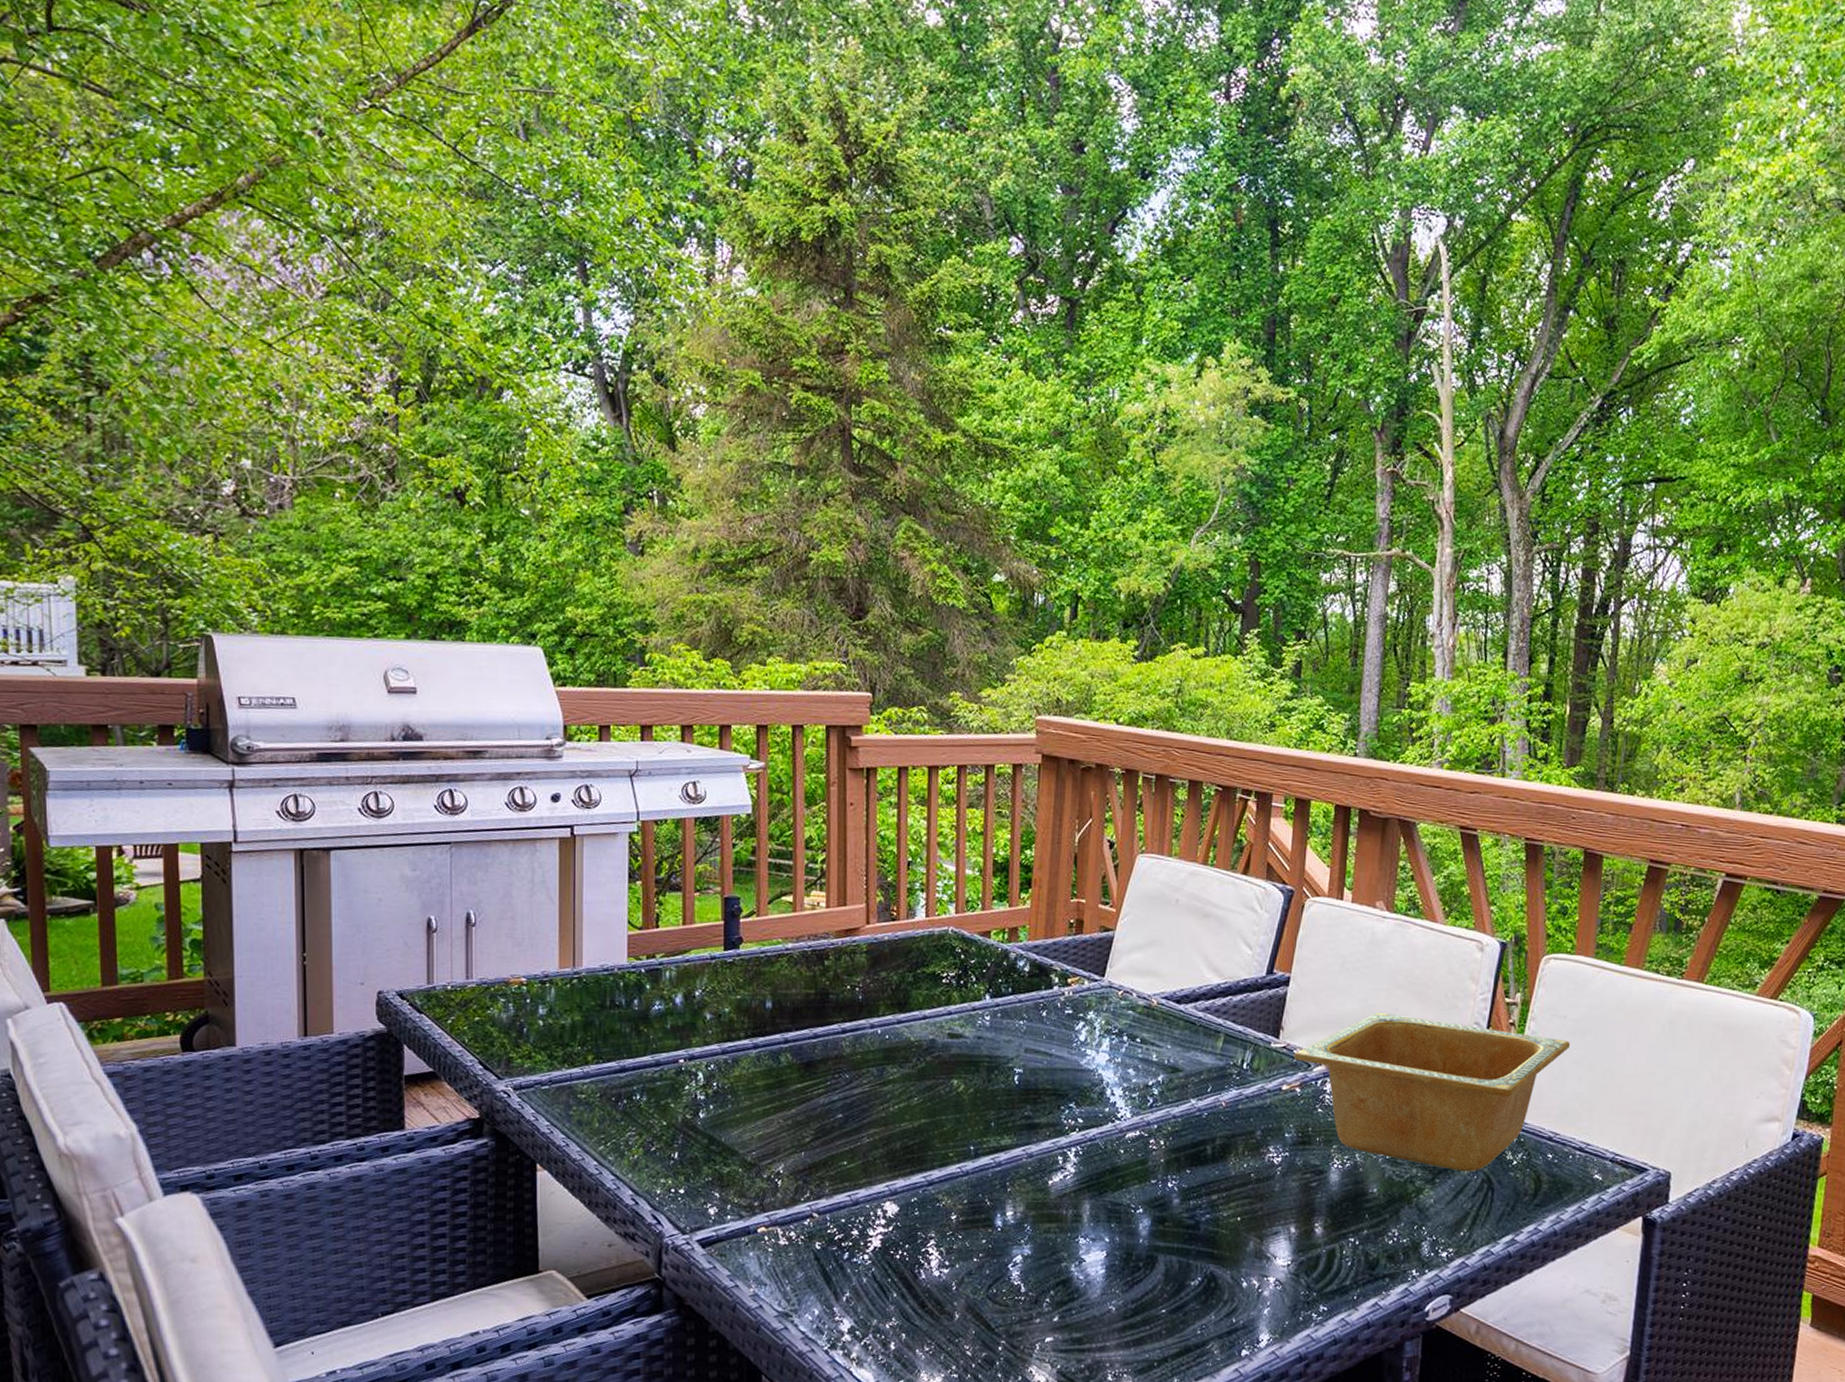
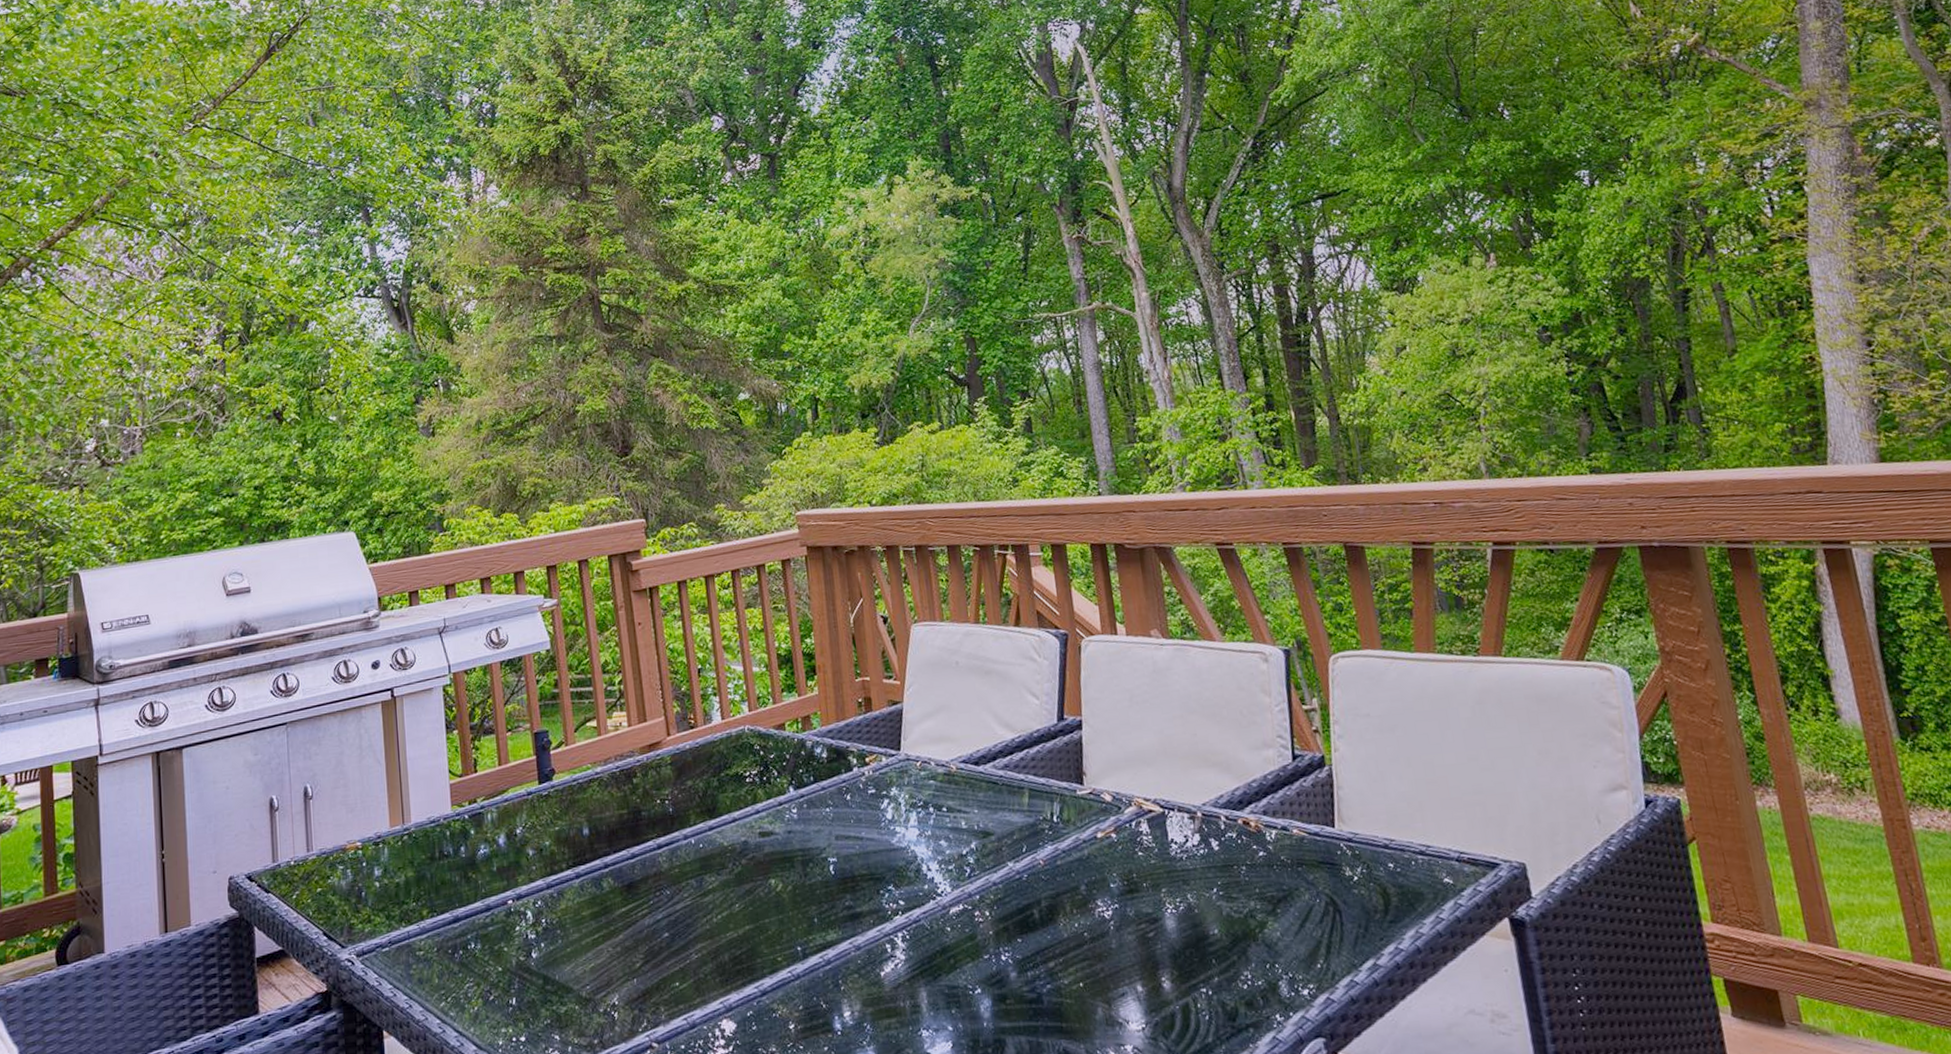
serving bowl: present [1294,1012,1571,1172] -> none [1102,739,1382,897]

